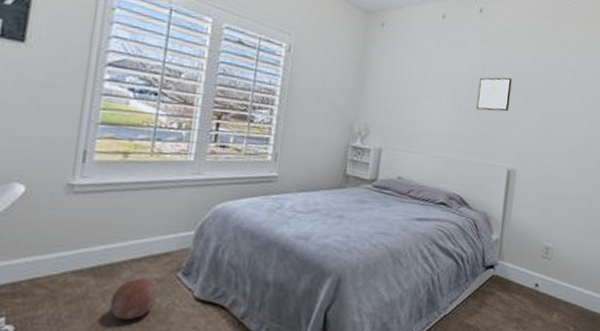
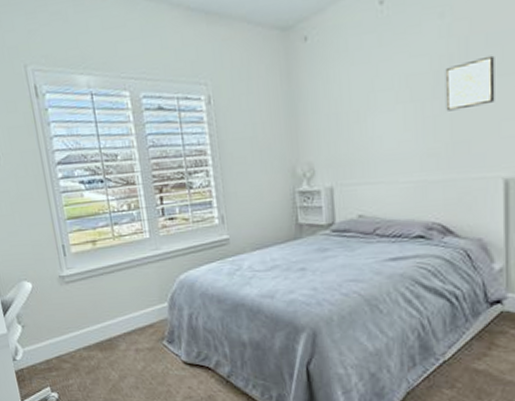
decorative ball: present [110,278,158,320] -> none [117,349,153,384]

